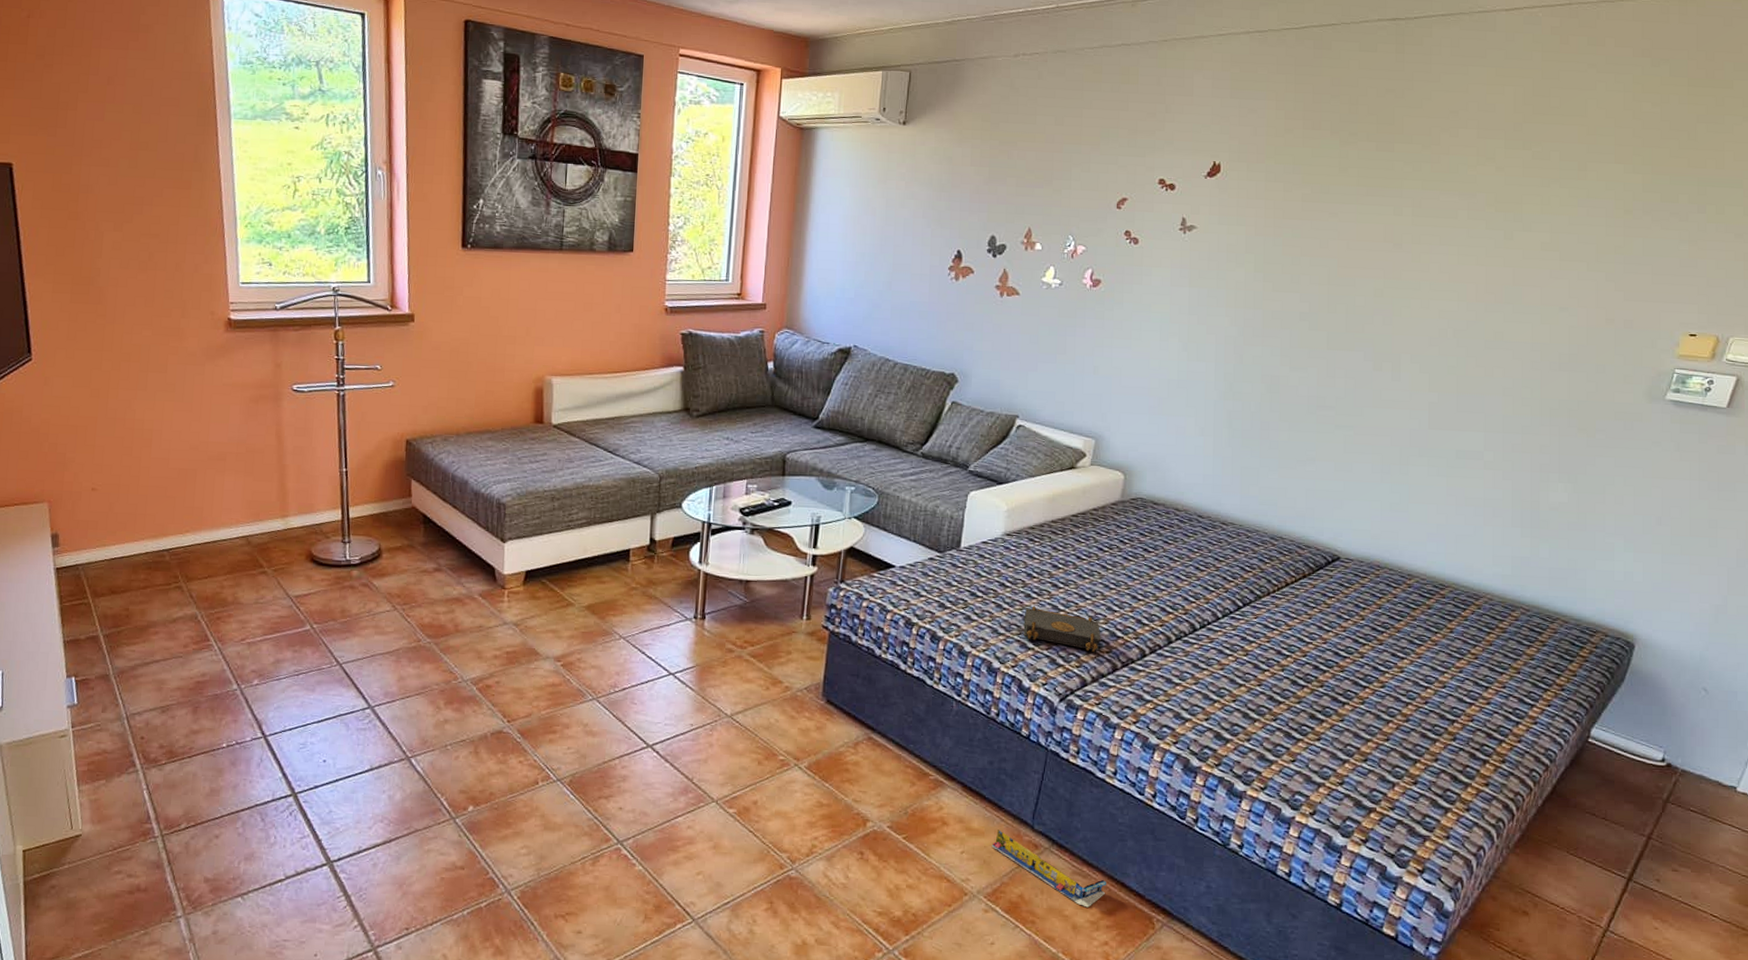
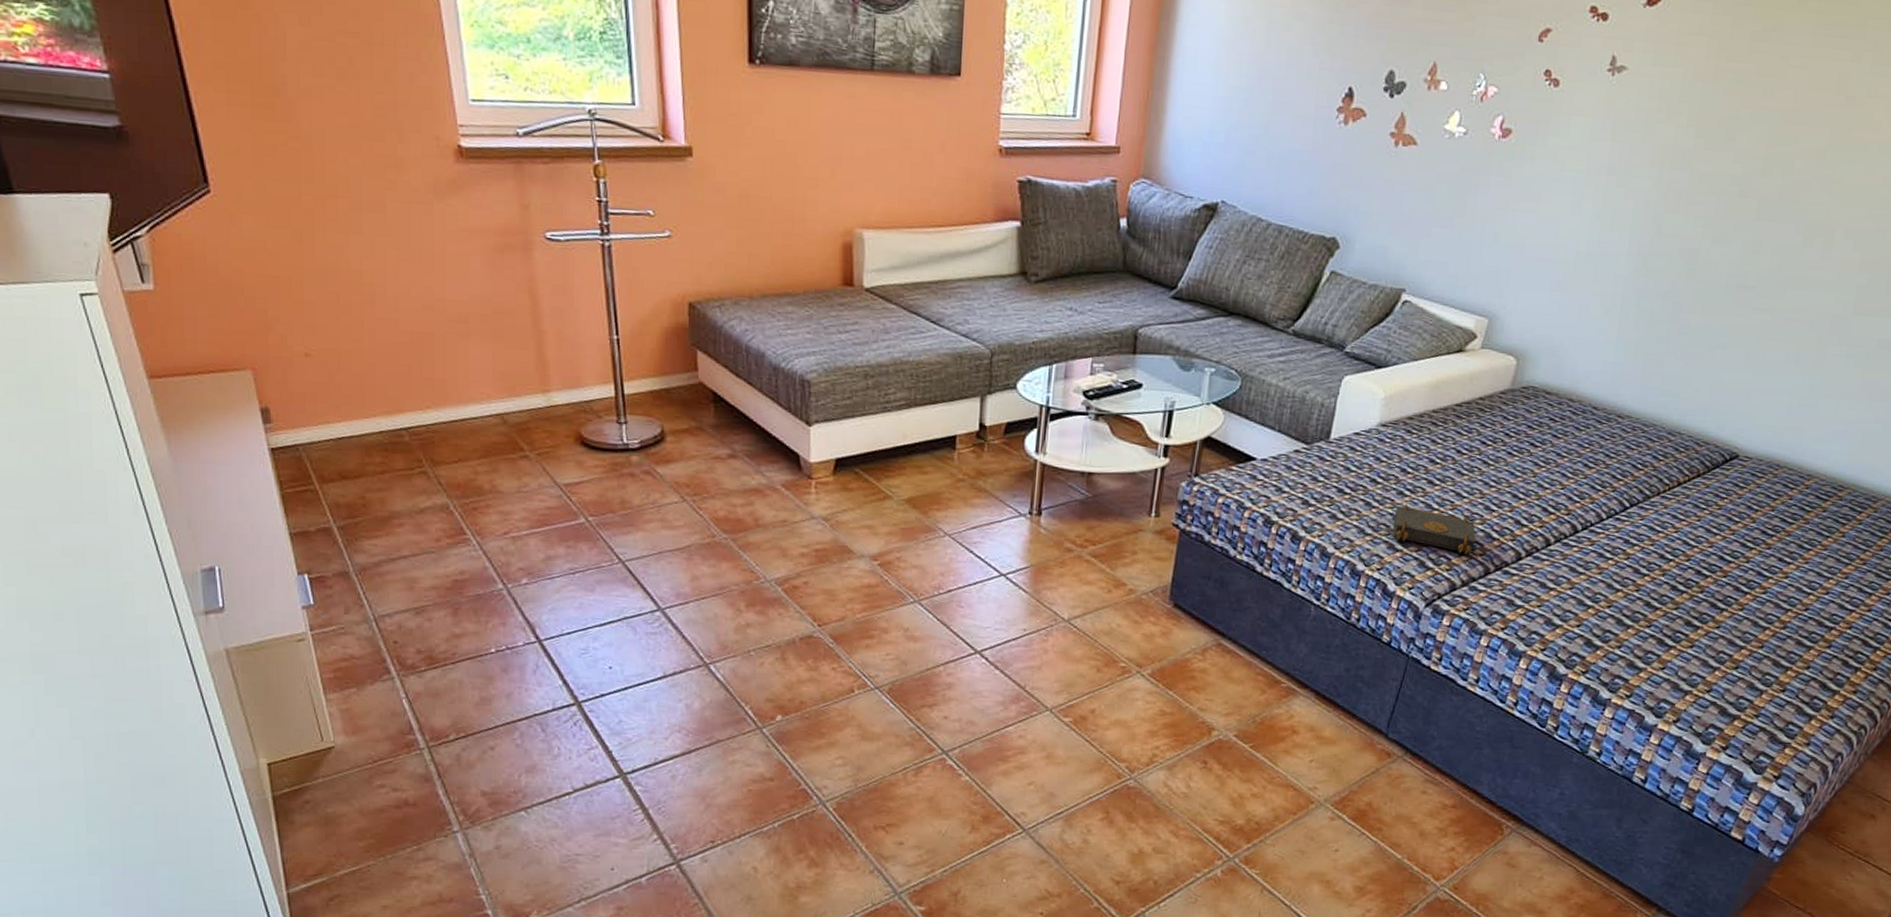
architectural model: present [991,830,1106,908] -> none [1342,738,1458,815]

